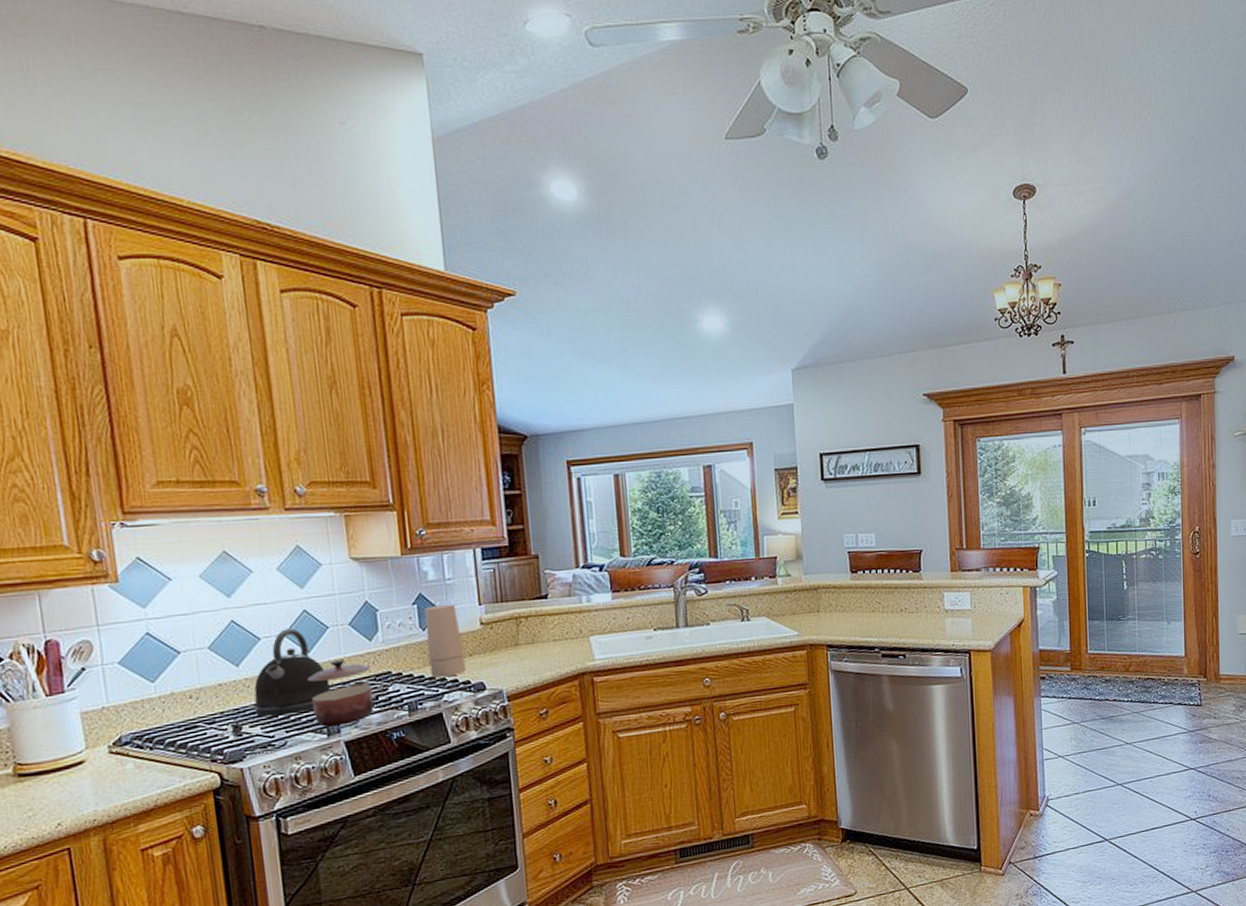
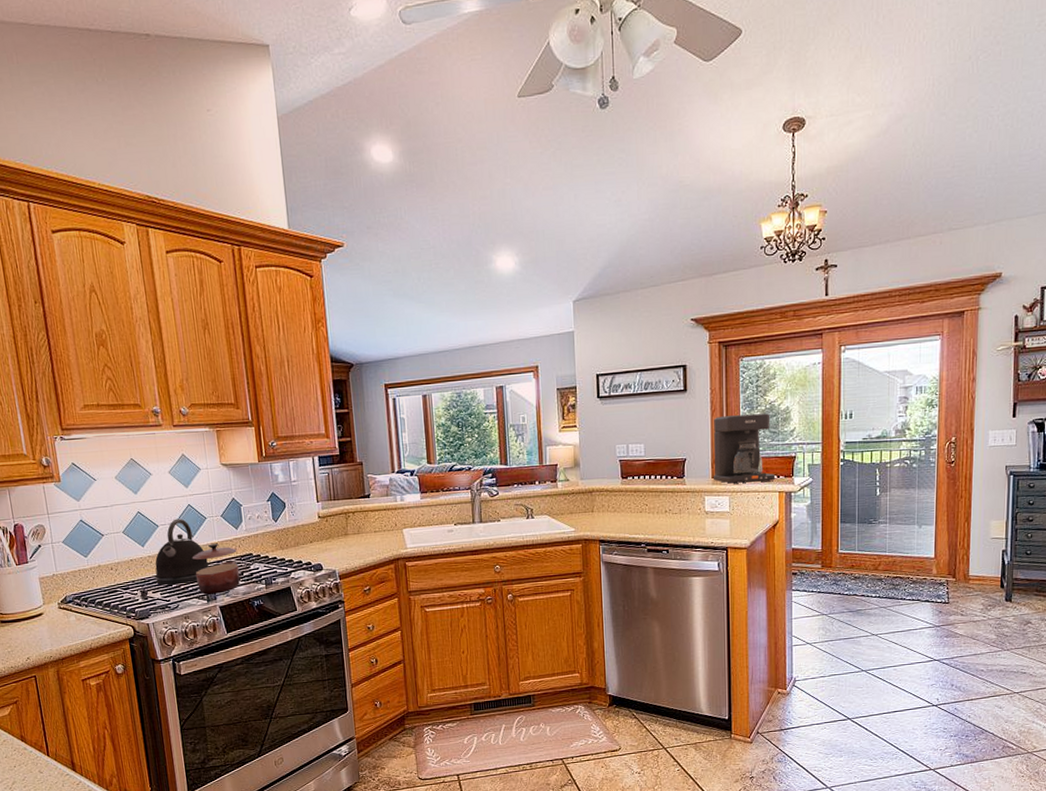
canister: present [424,605,466,678] -> none [275,502,308,560]
coffee maker: none [951,499,1019,578] -> present [714,413,776,484]

